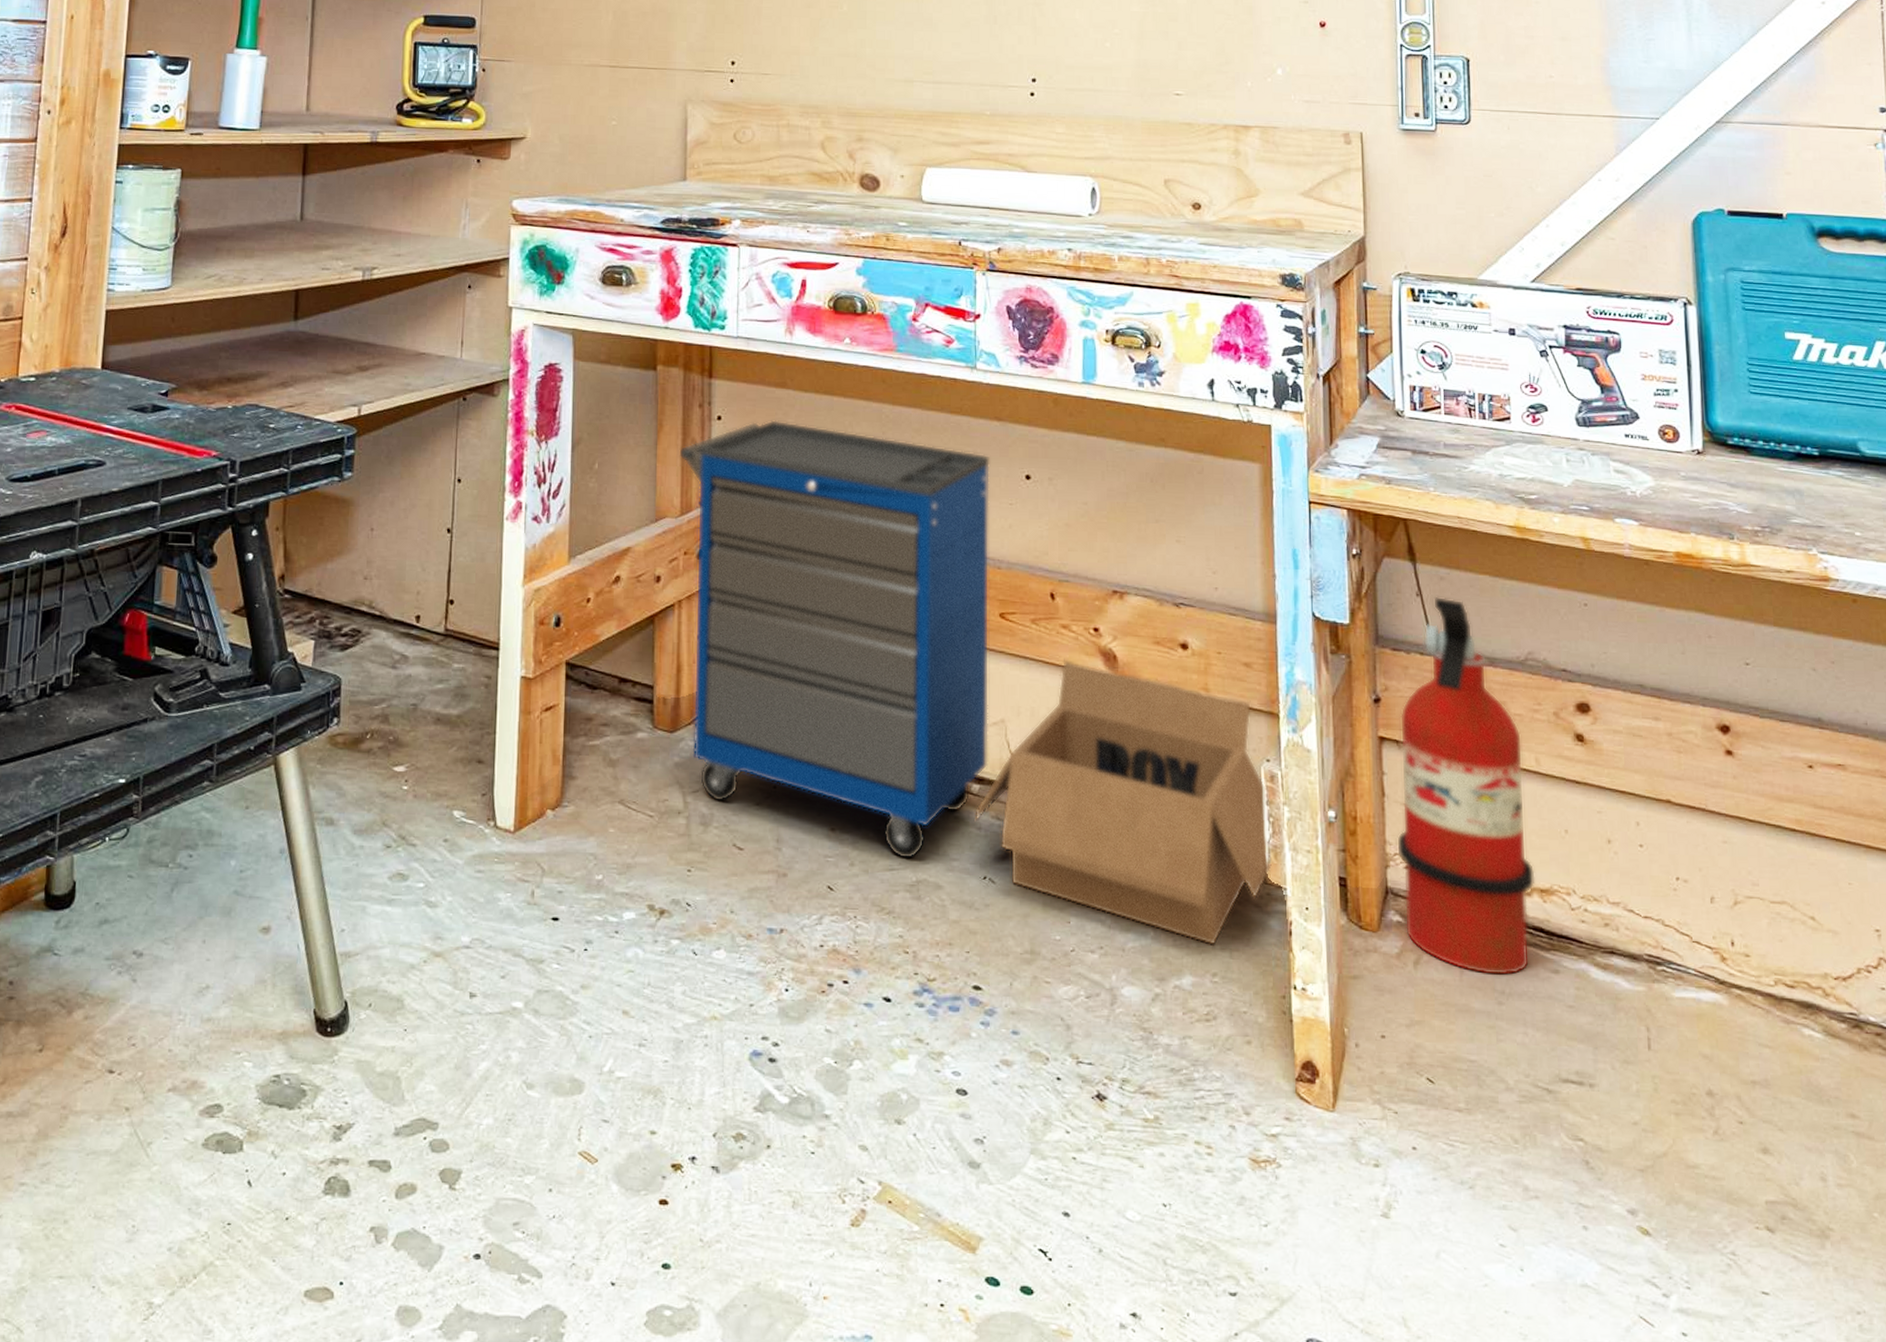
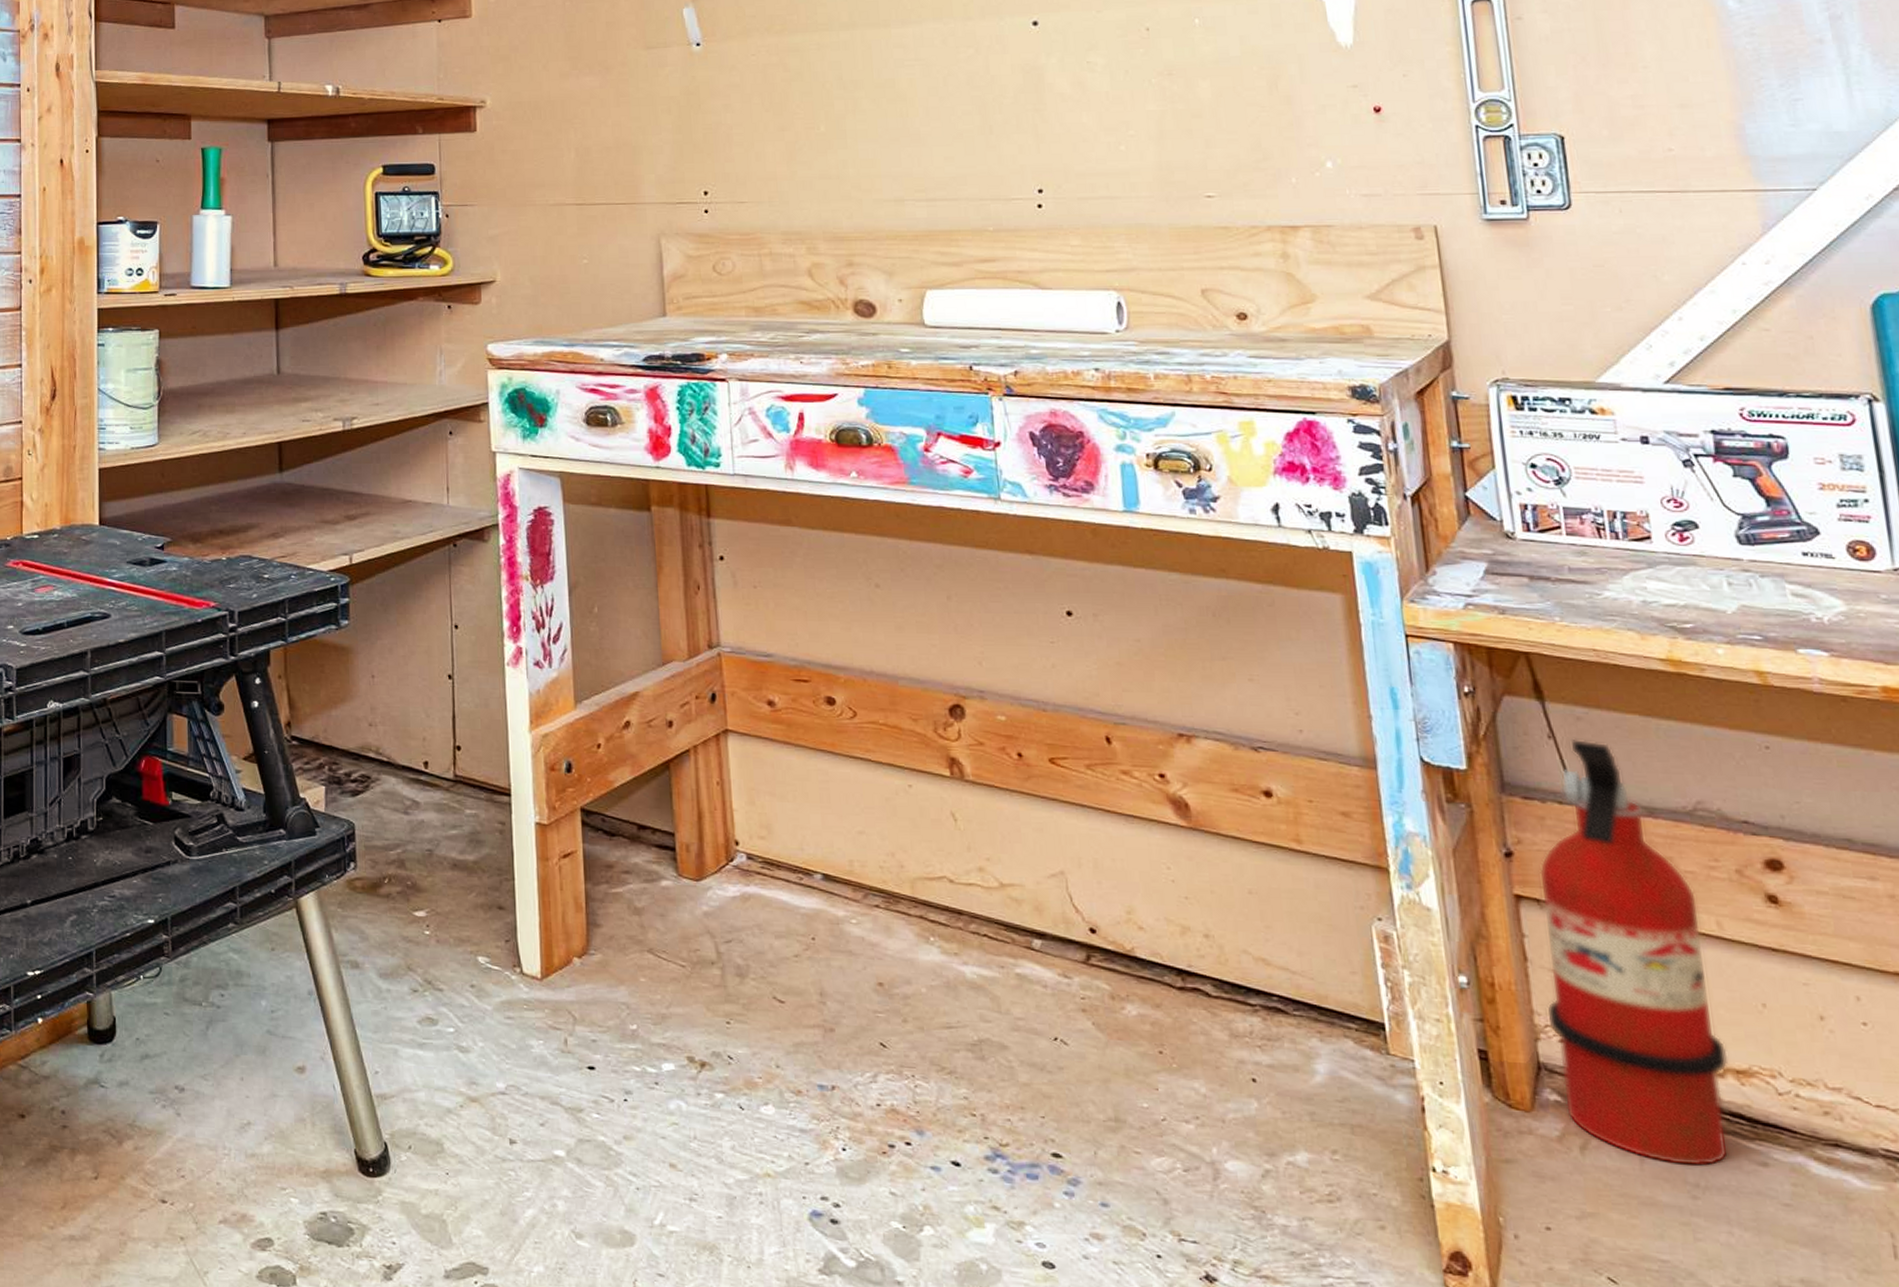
cabinet: present [679,420,991,860] -> none [681,559,1050,1018]
box: present [973,658,1272,945] -> none [1037,806,1394,1120]

